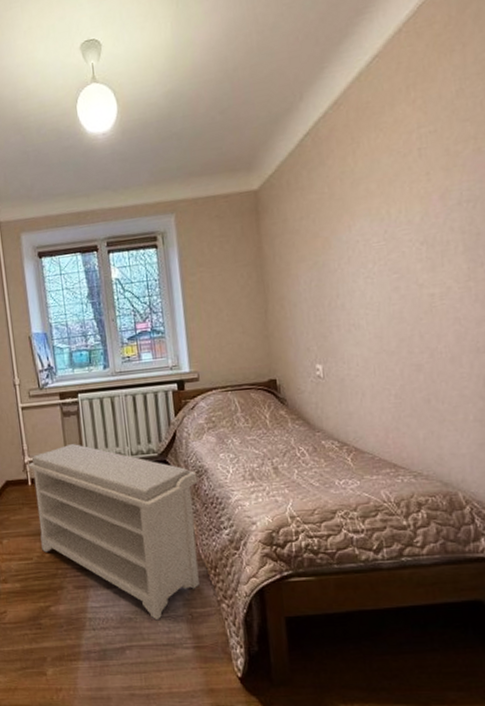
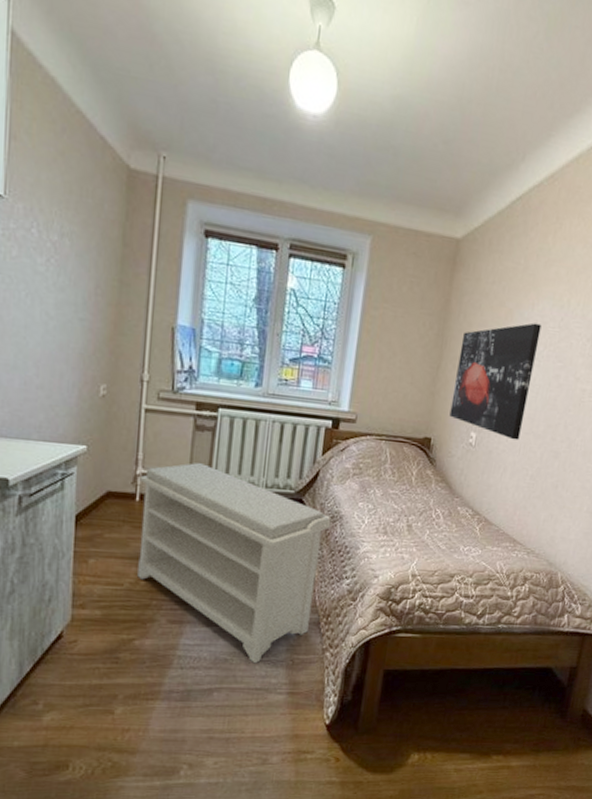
wall art: none [283,242,371,363] -> present [449,322,542,441]

